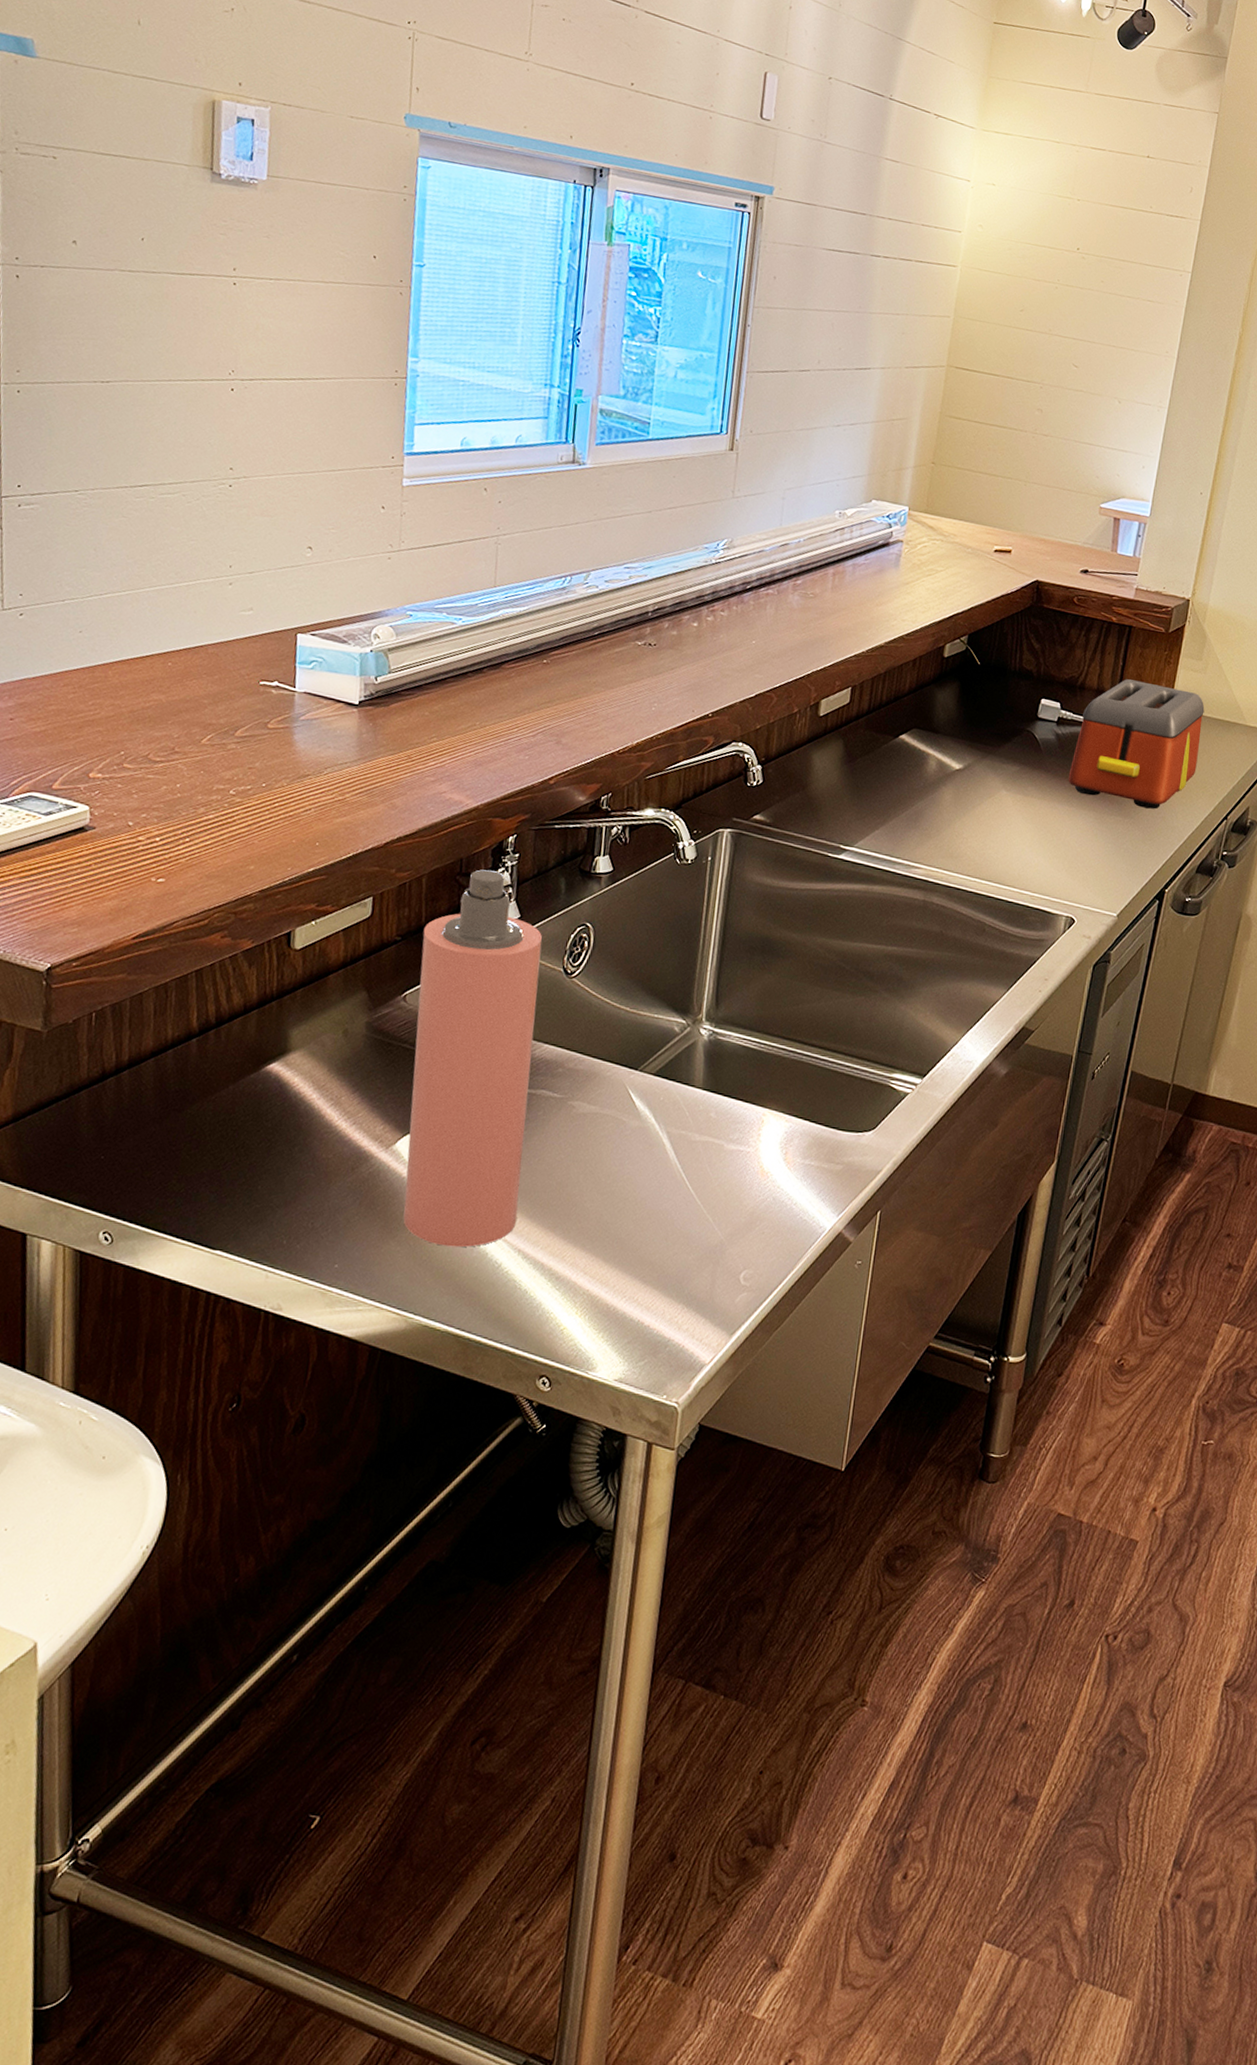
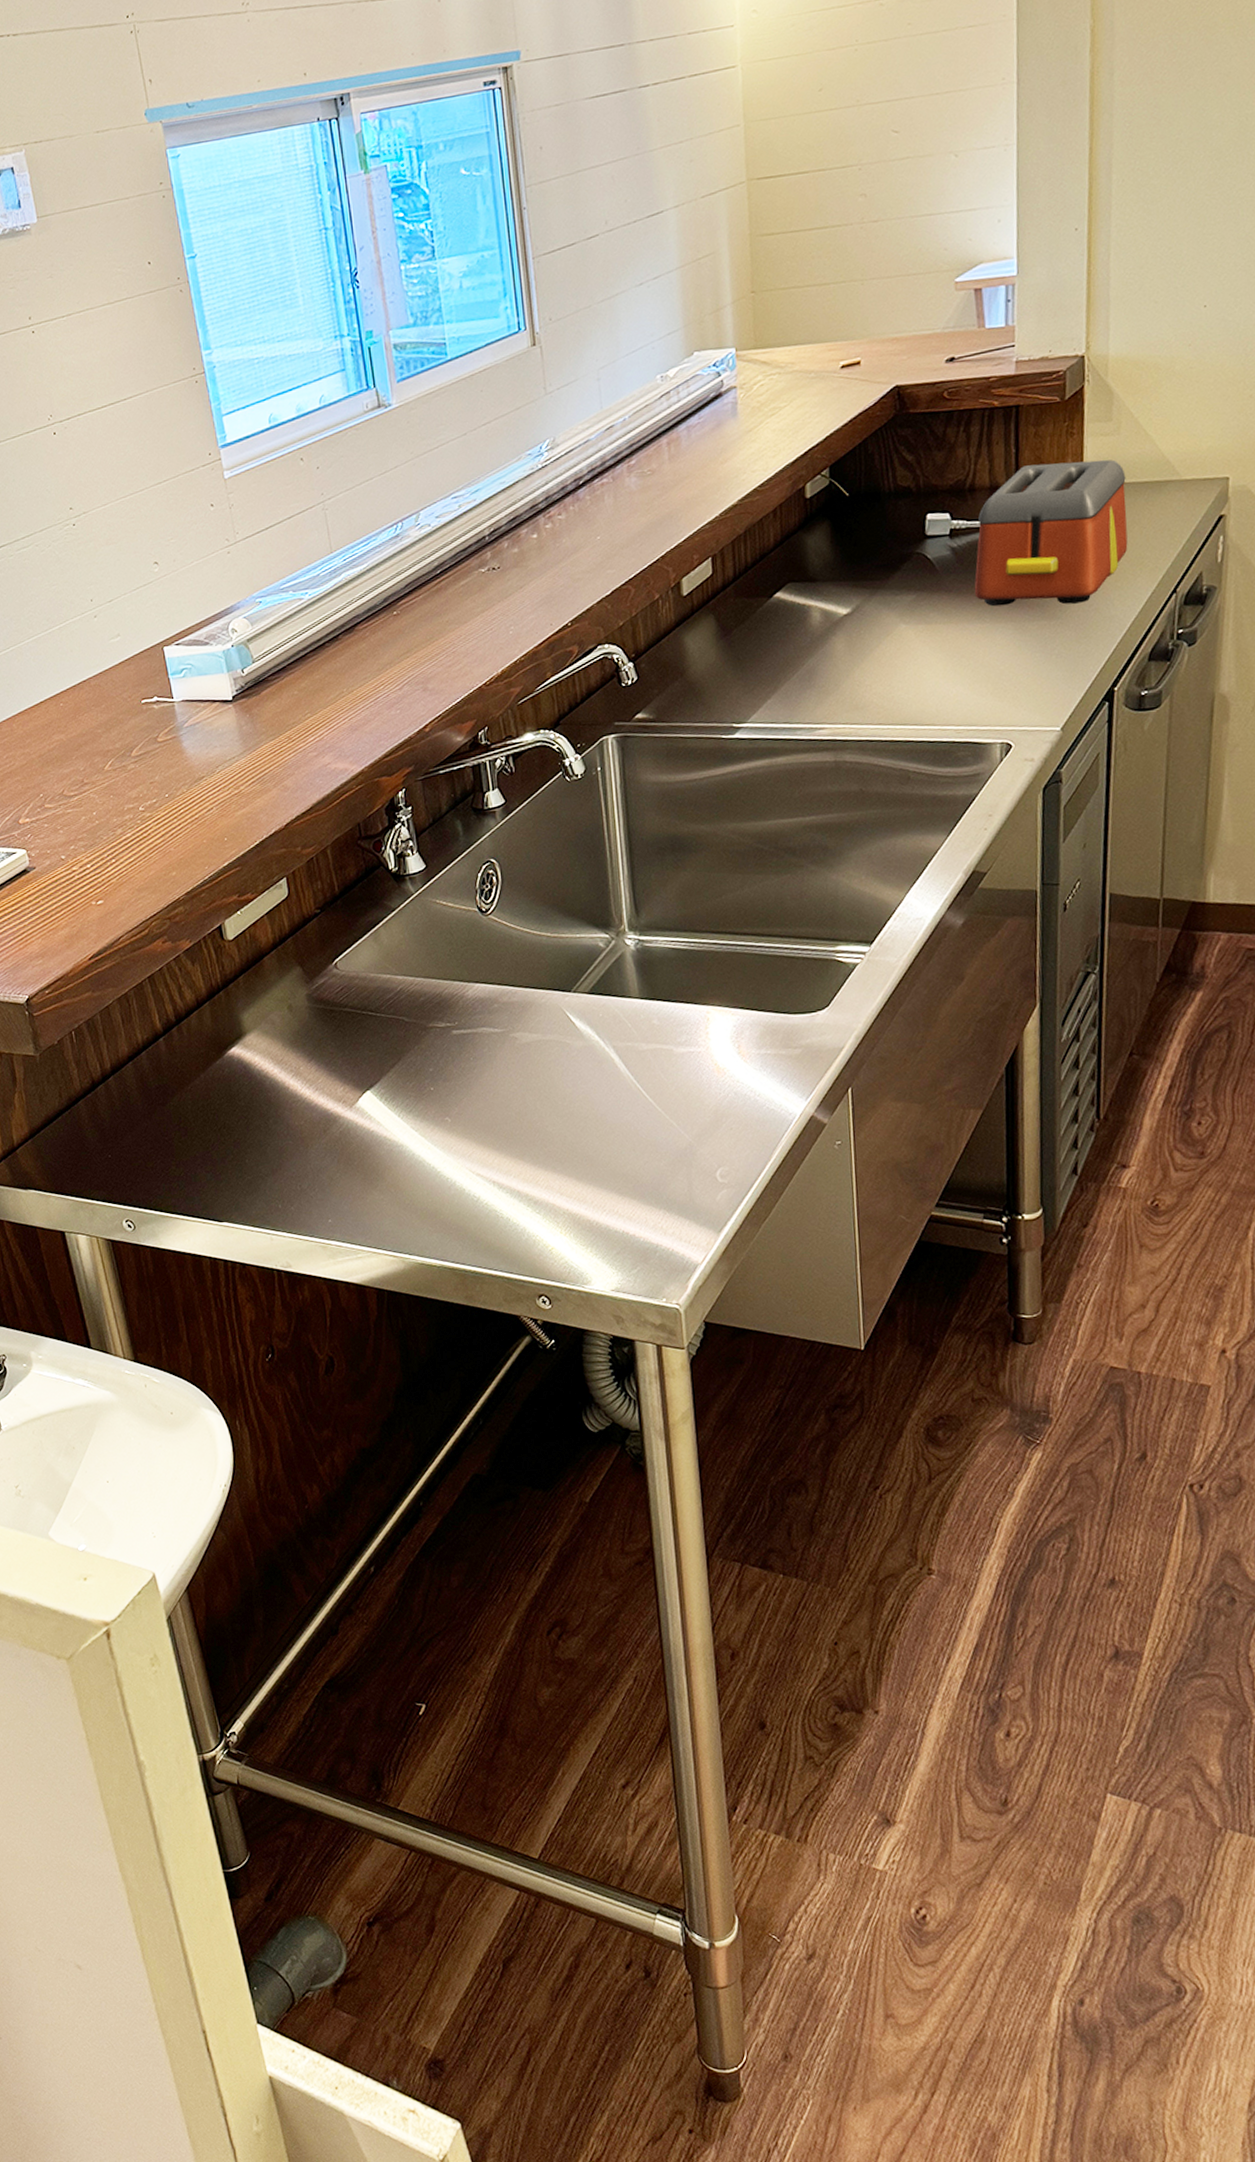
spray bottle: present [403,869,543,1248] -> none [338,828,486,1189]

